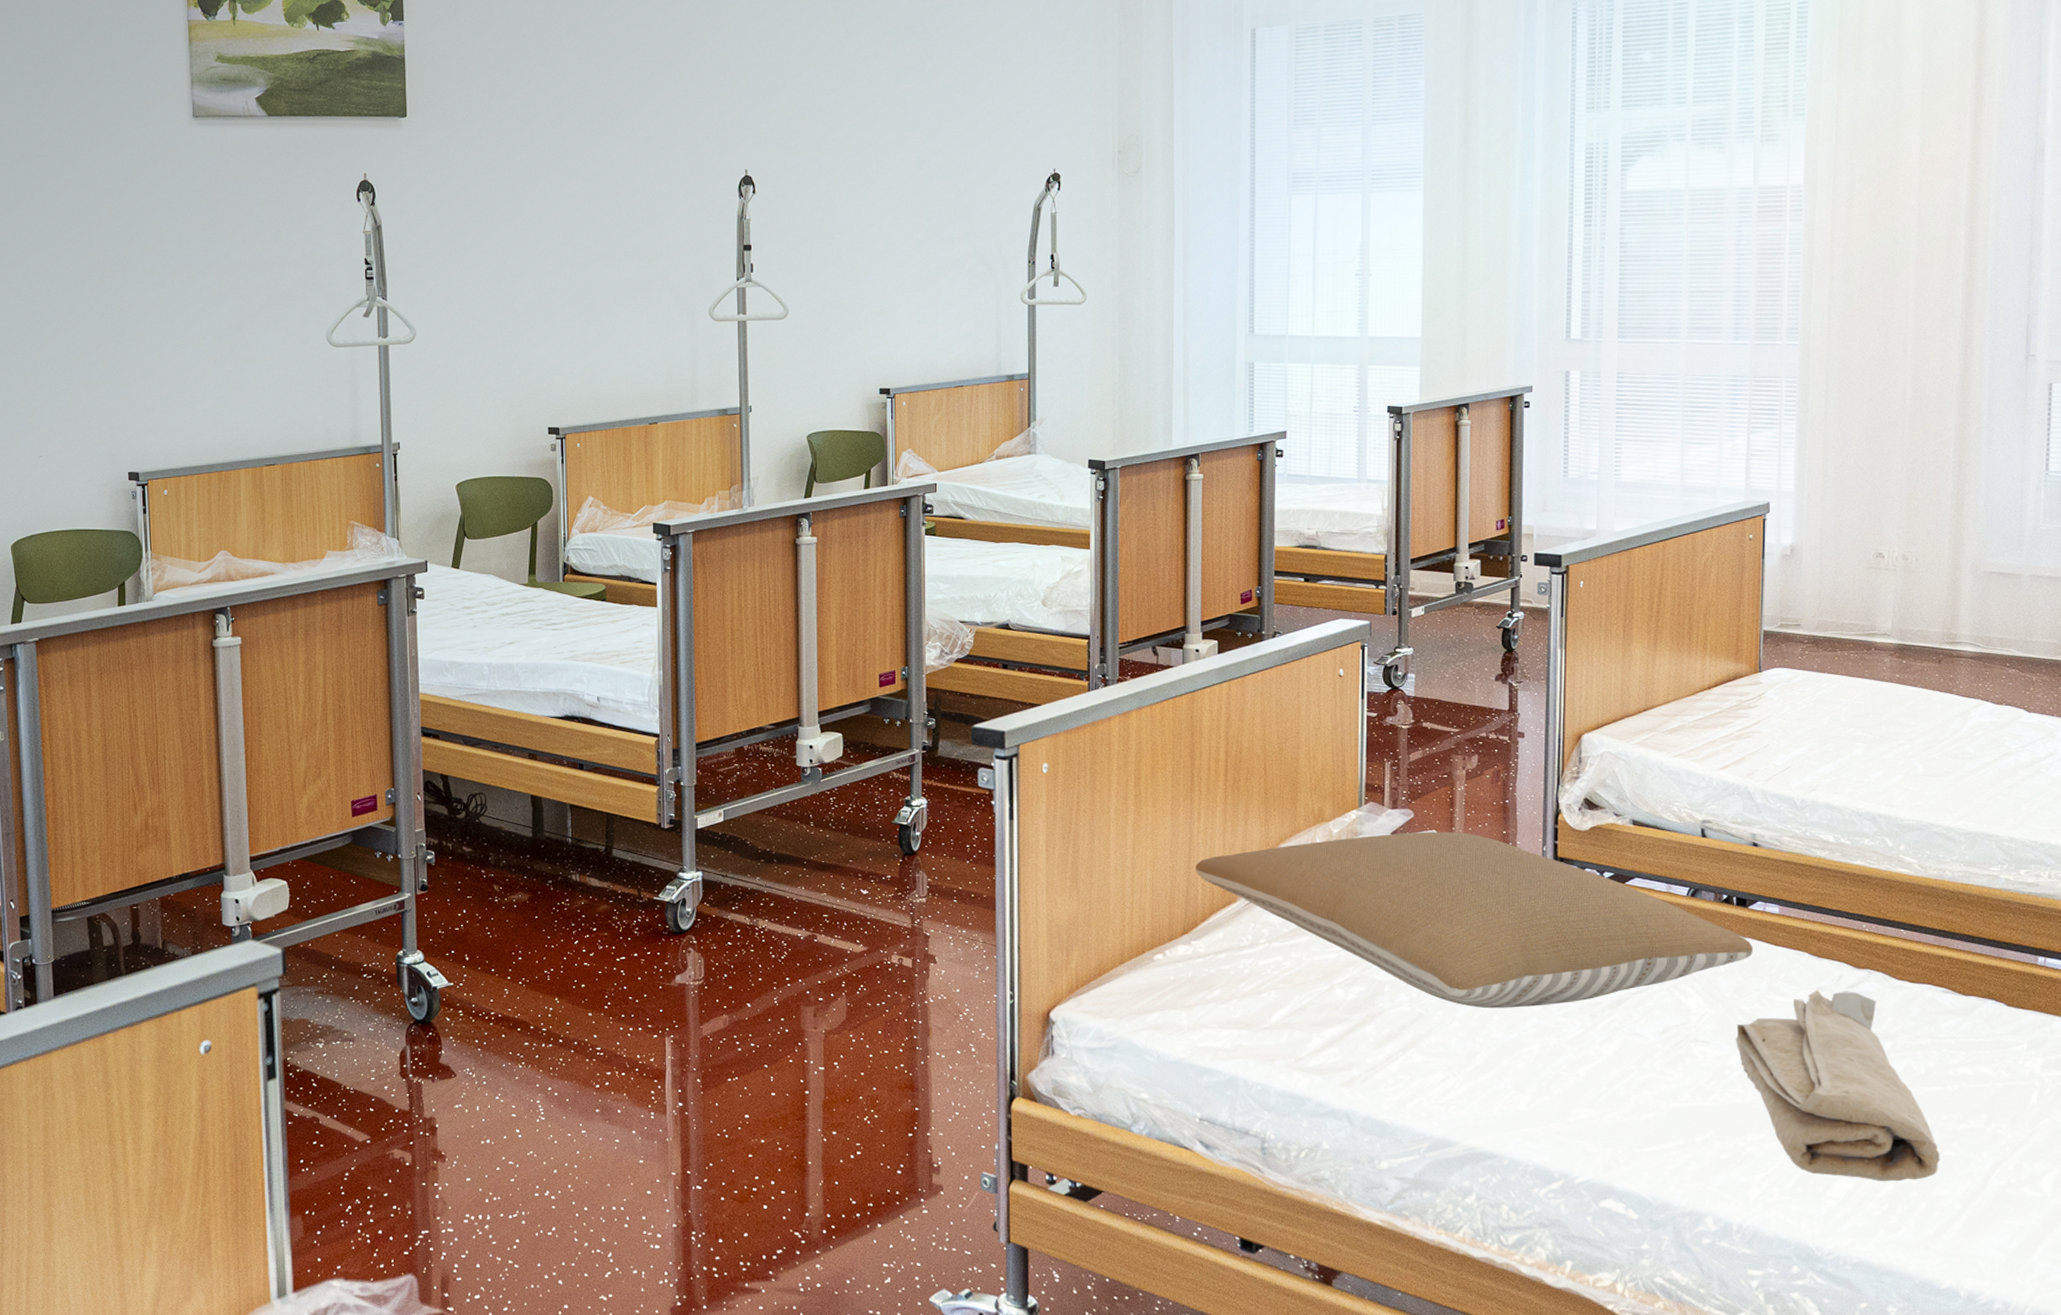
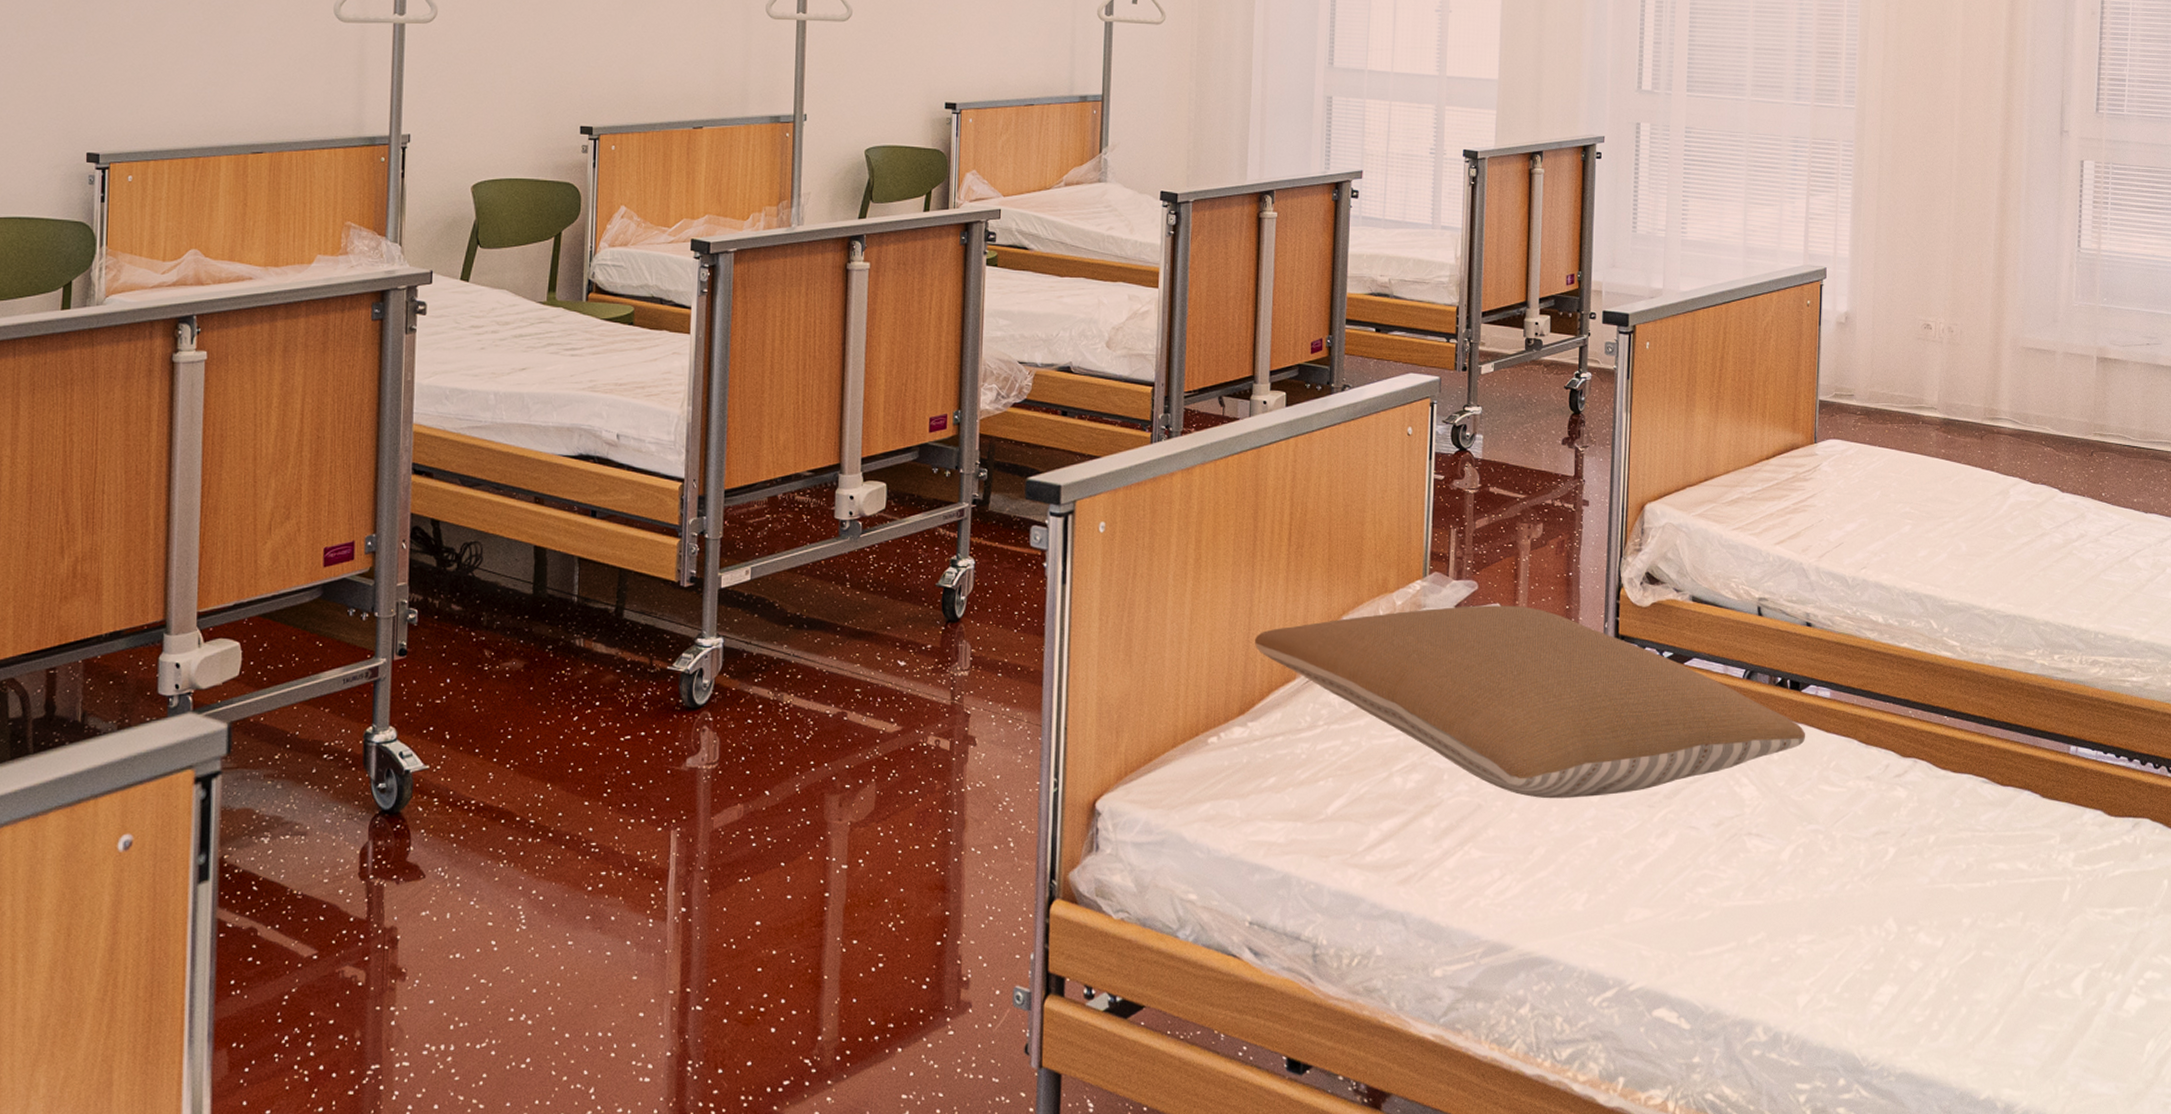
towel: present [1735,989,1941,1182] -> none [1787,779,1980,986]

